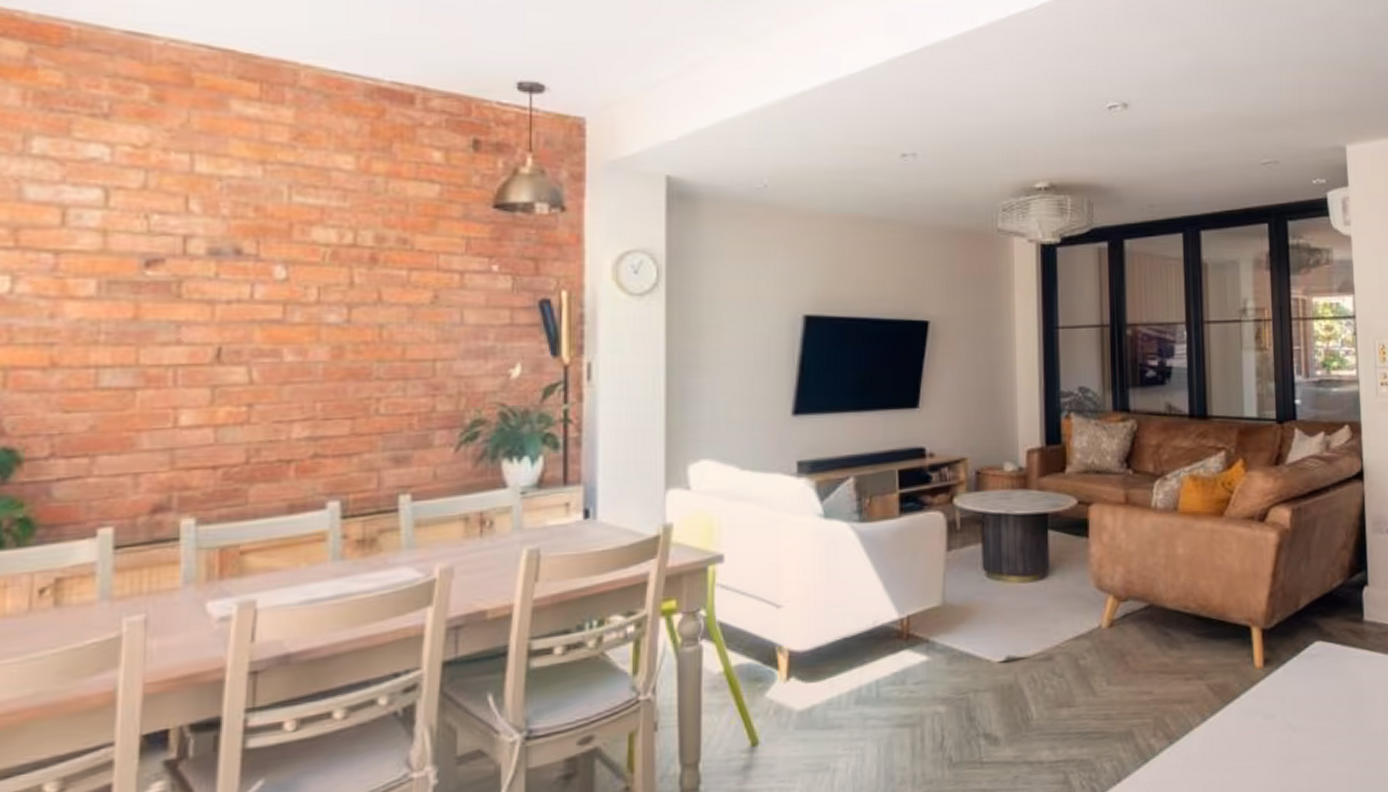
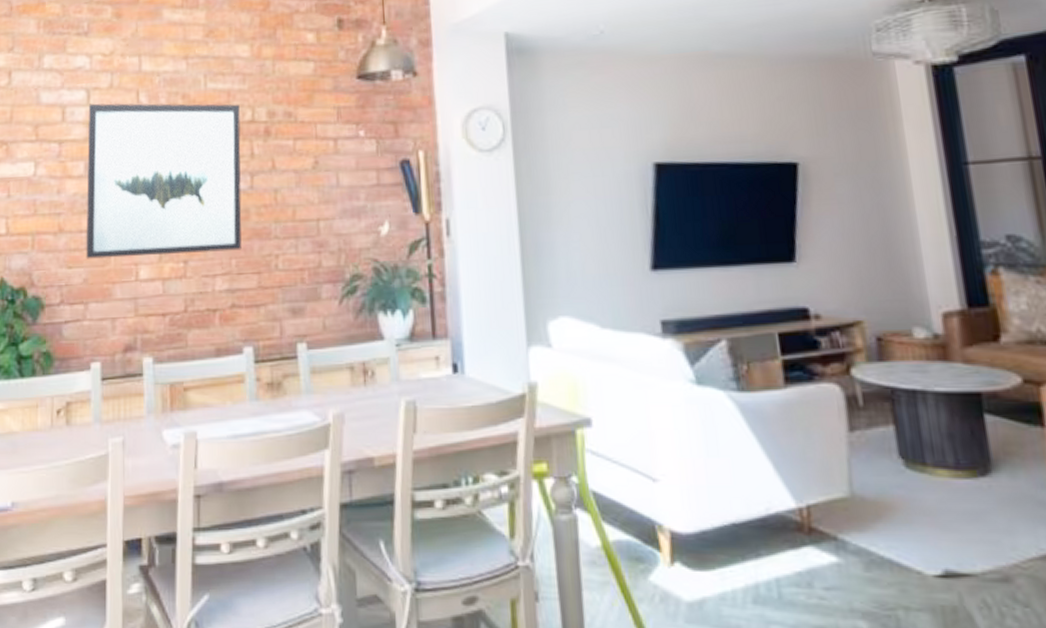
wall art: none [94,206,337,401] -> present [86,103,242,259]

